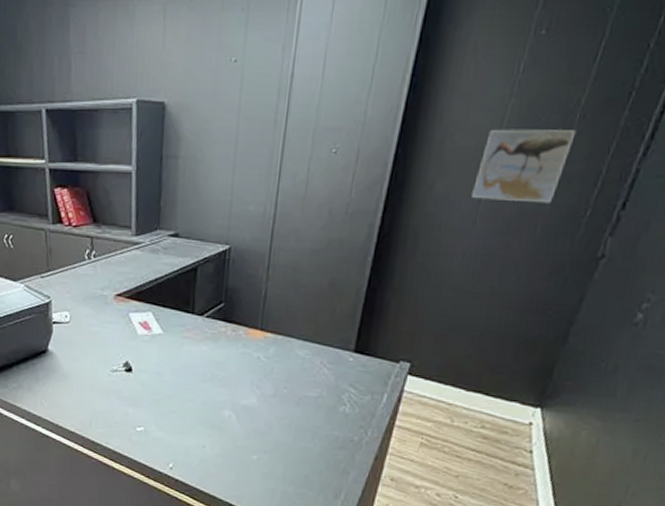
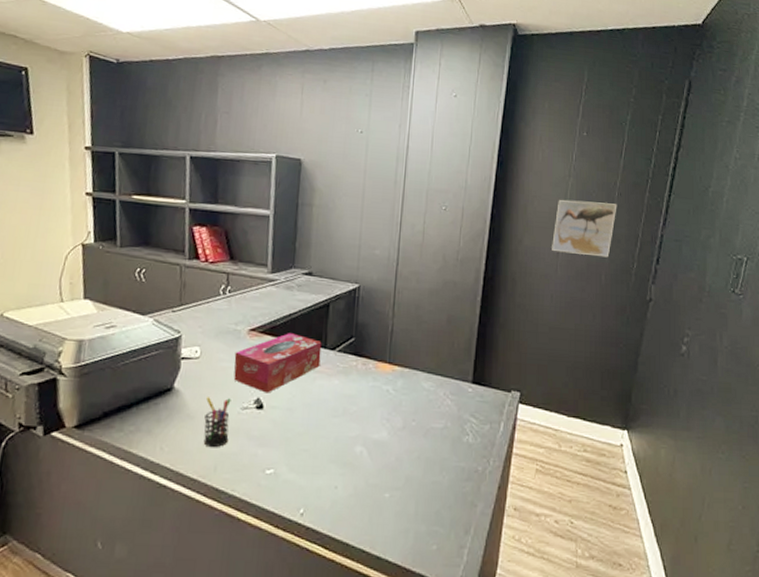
pen holder: none [78,359,101,406] -> present [203,397,231,448]
tissue box: none [102,298,190,357] -> present [233,333,322,393]

